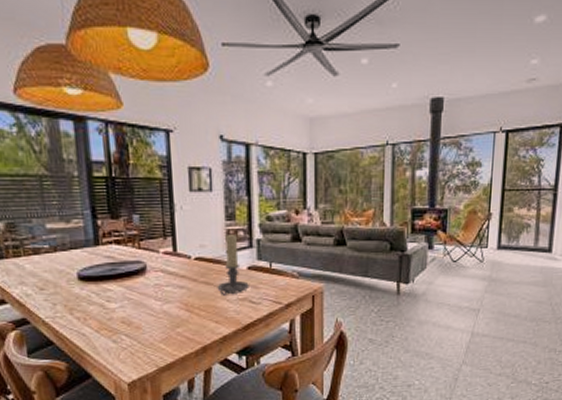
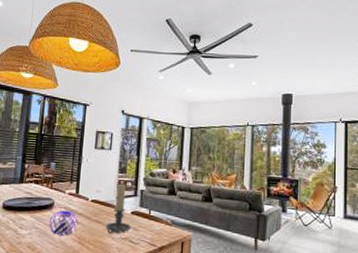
decorative orb: none [144,273,183,305] -> present [49,210,79,236]

